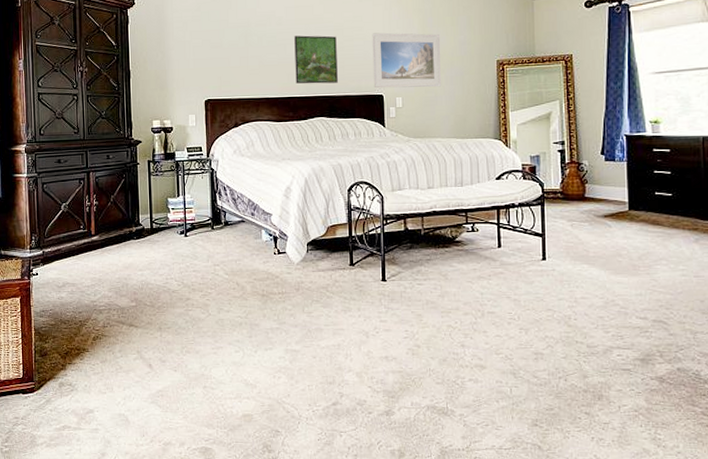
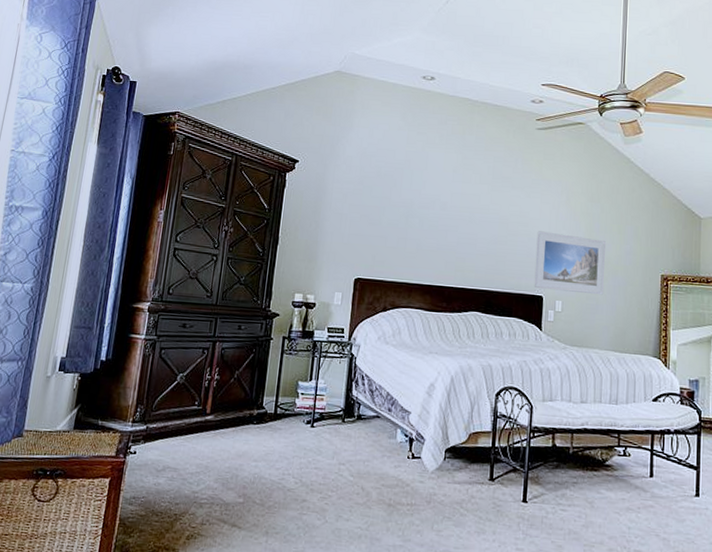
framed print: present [294,35,338,84] -> none [453,223,501,278]

